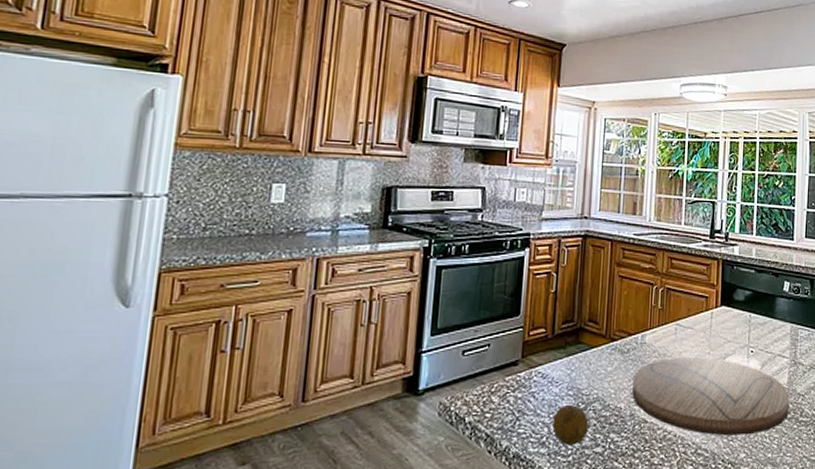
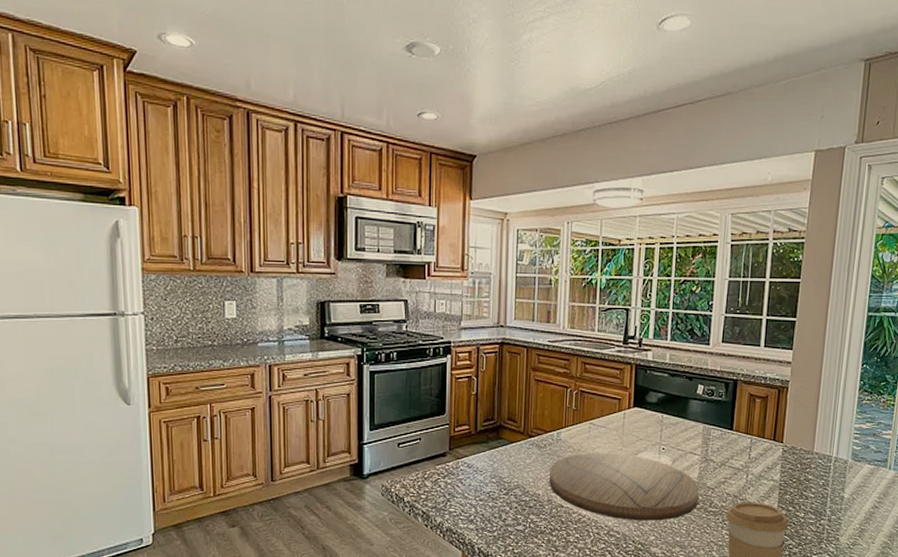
fruit: present [552,405,589,446] -> none [479,491,511,524]

